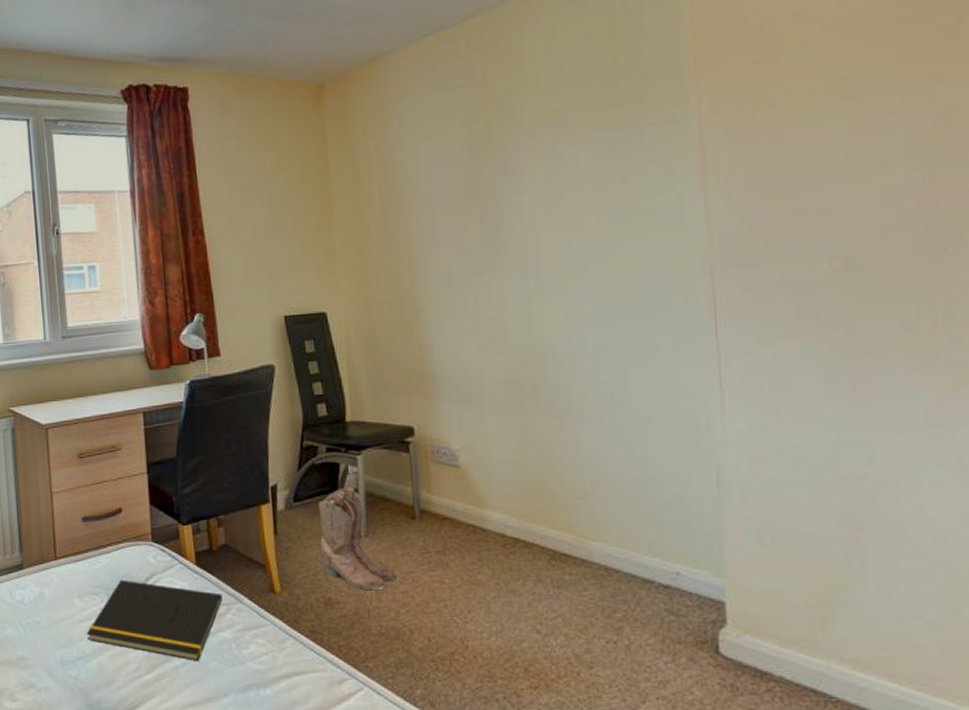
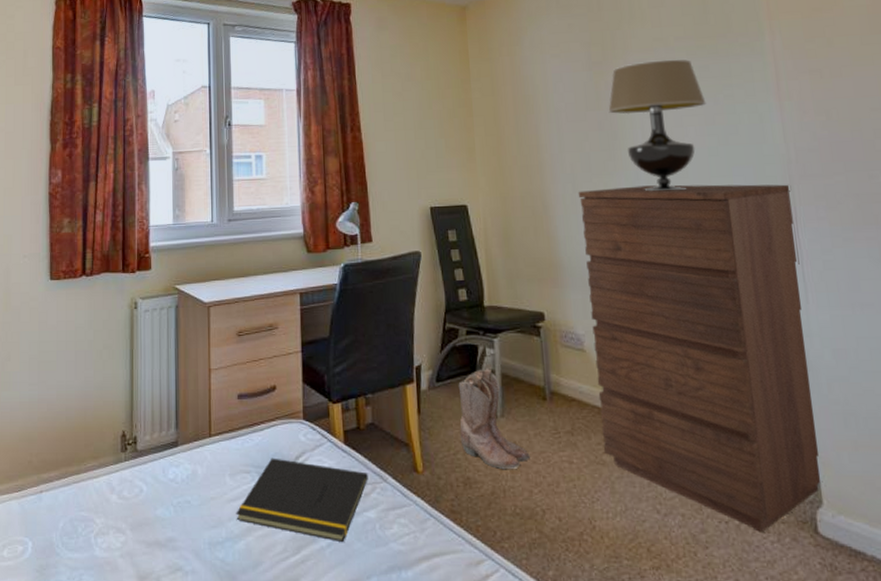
dresser: none [454,275,729,654] -> present [578,184,823,534]
table lamp: none [492,132,612,290] -> present [608,59,707,192]

